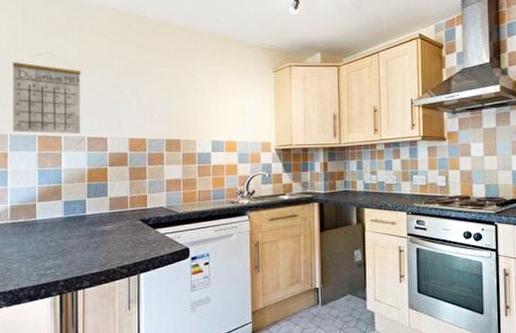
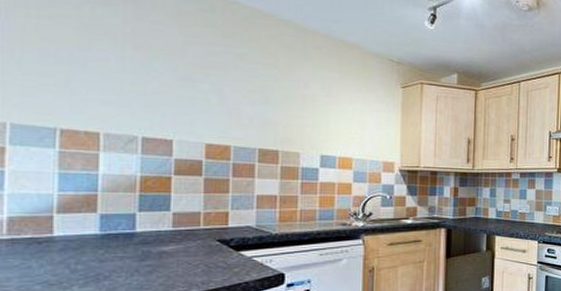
calendar: present [13,52,81,135] -> none [16,23,135,133]

